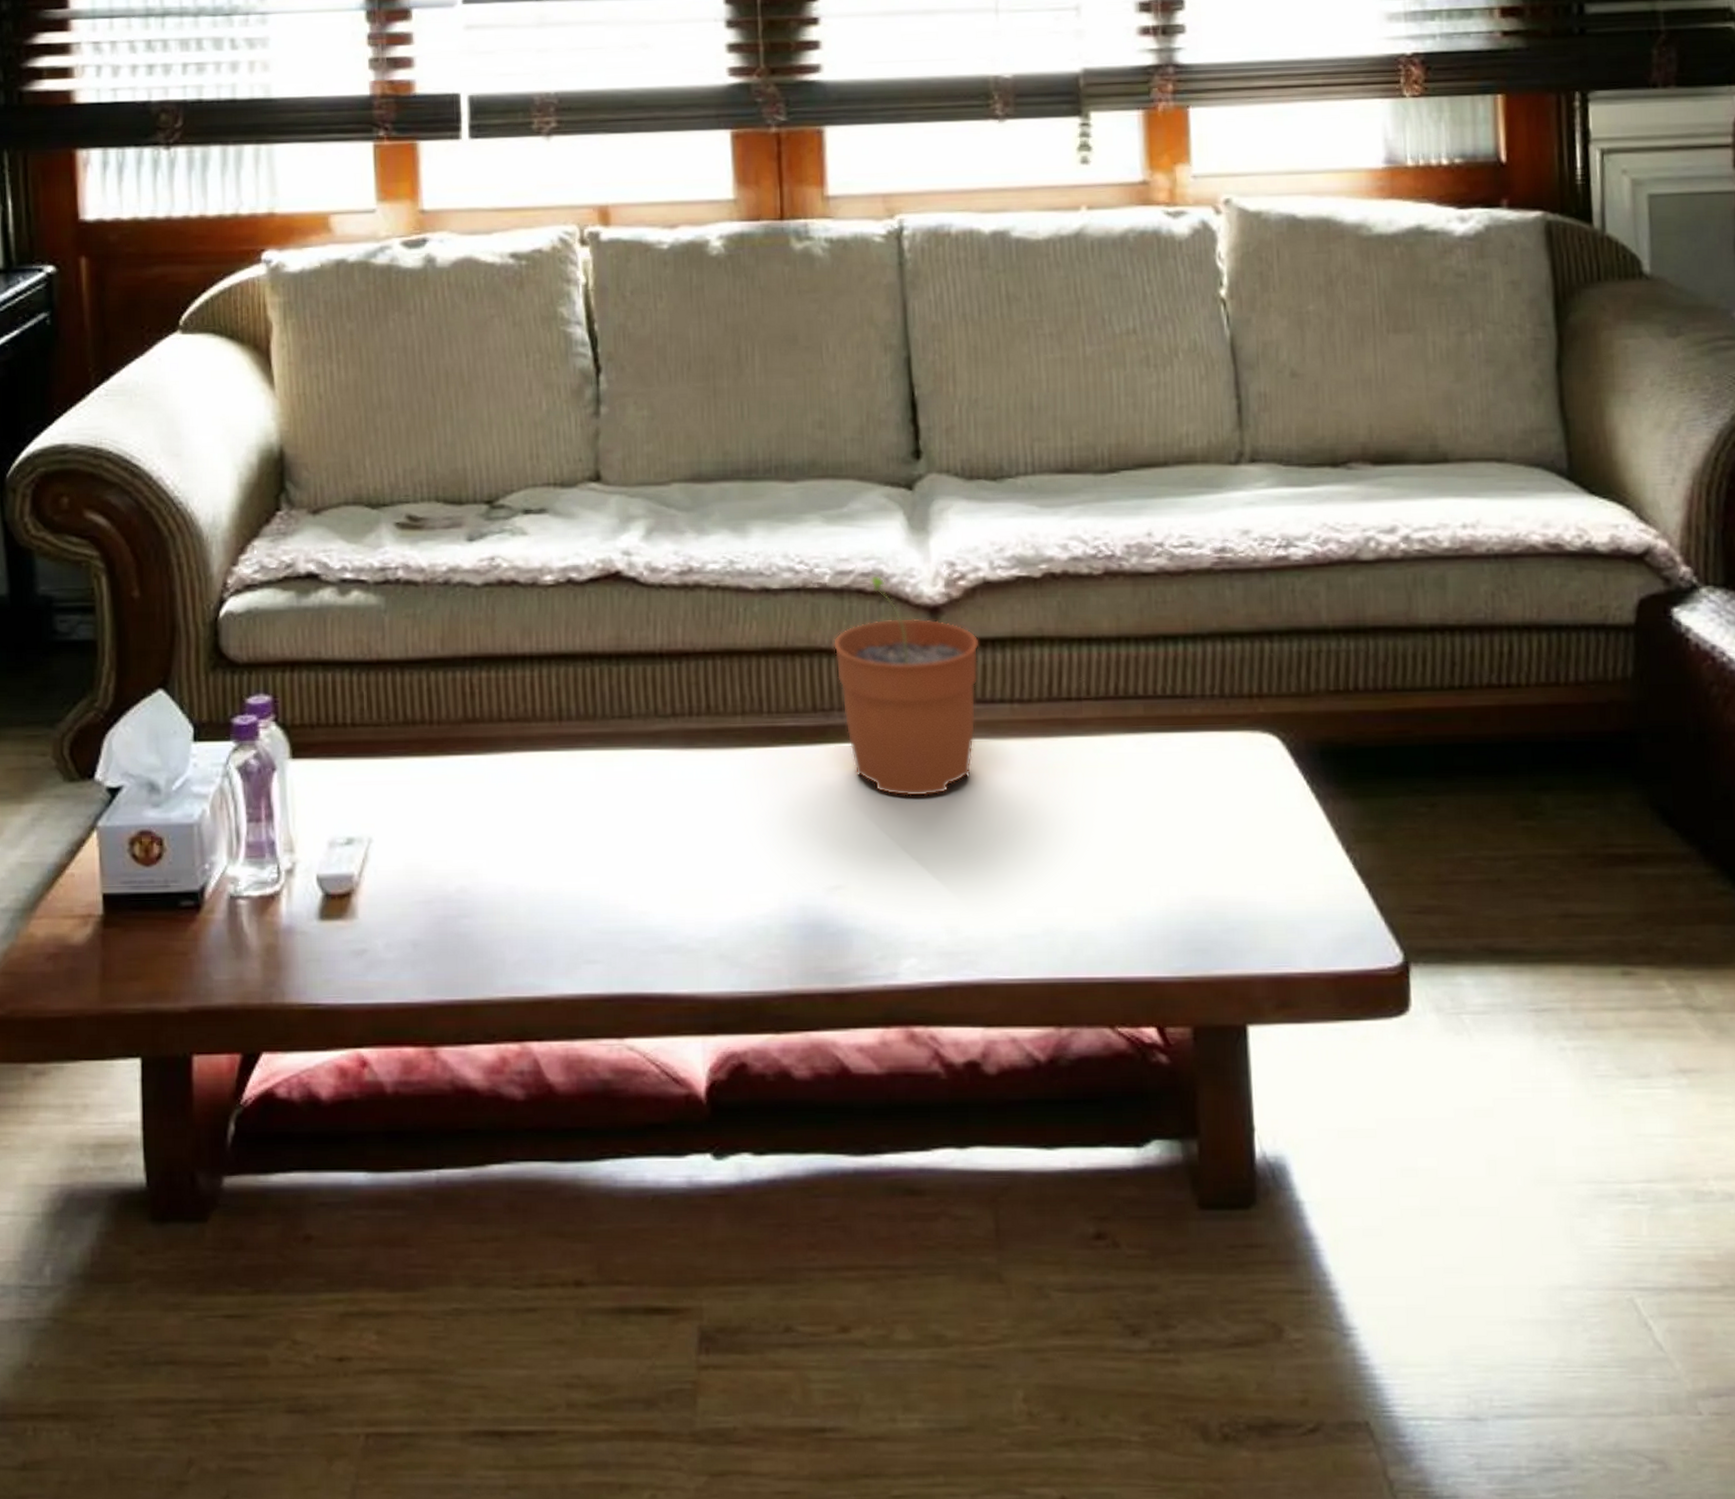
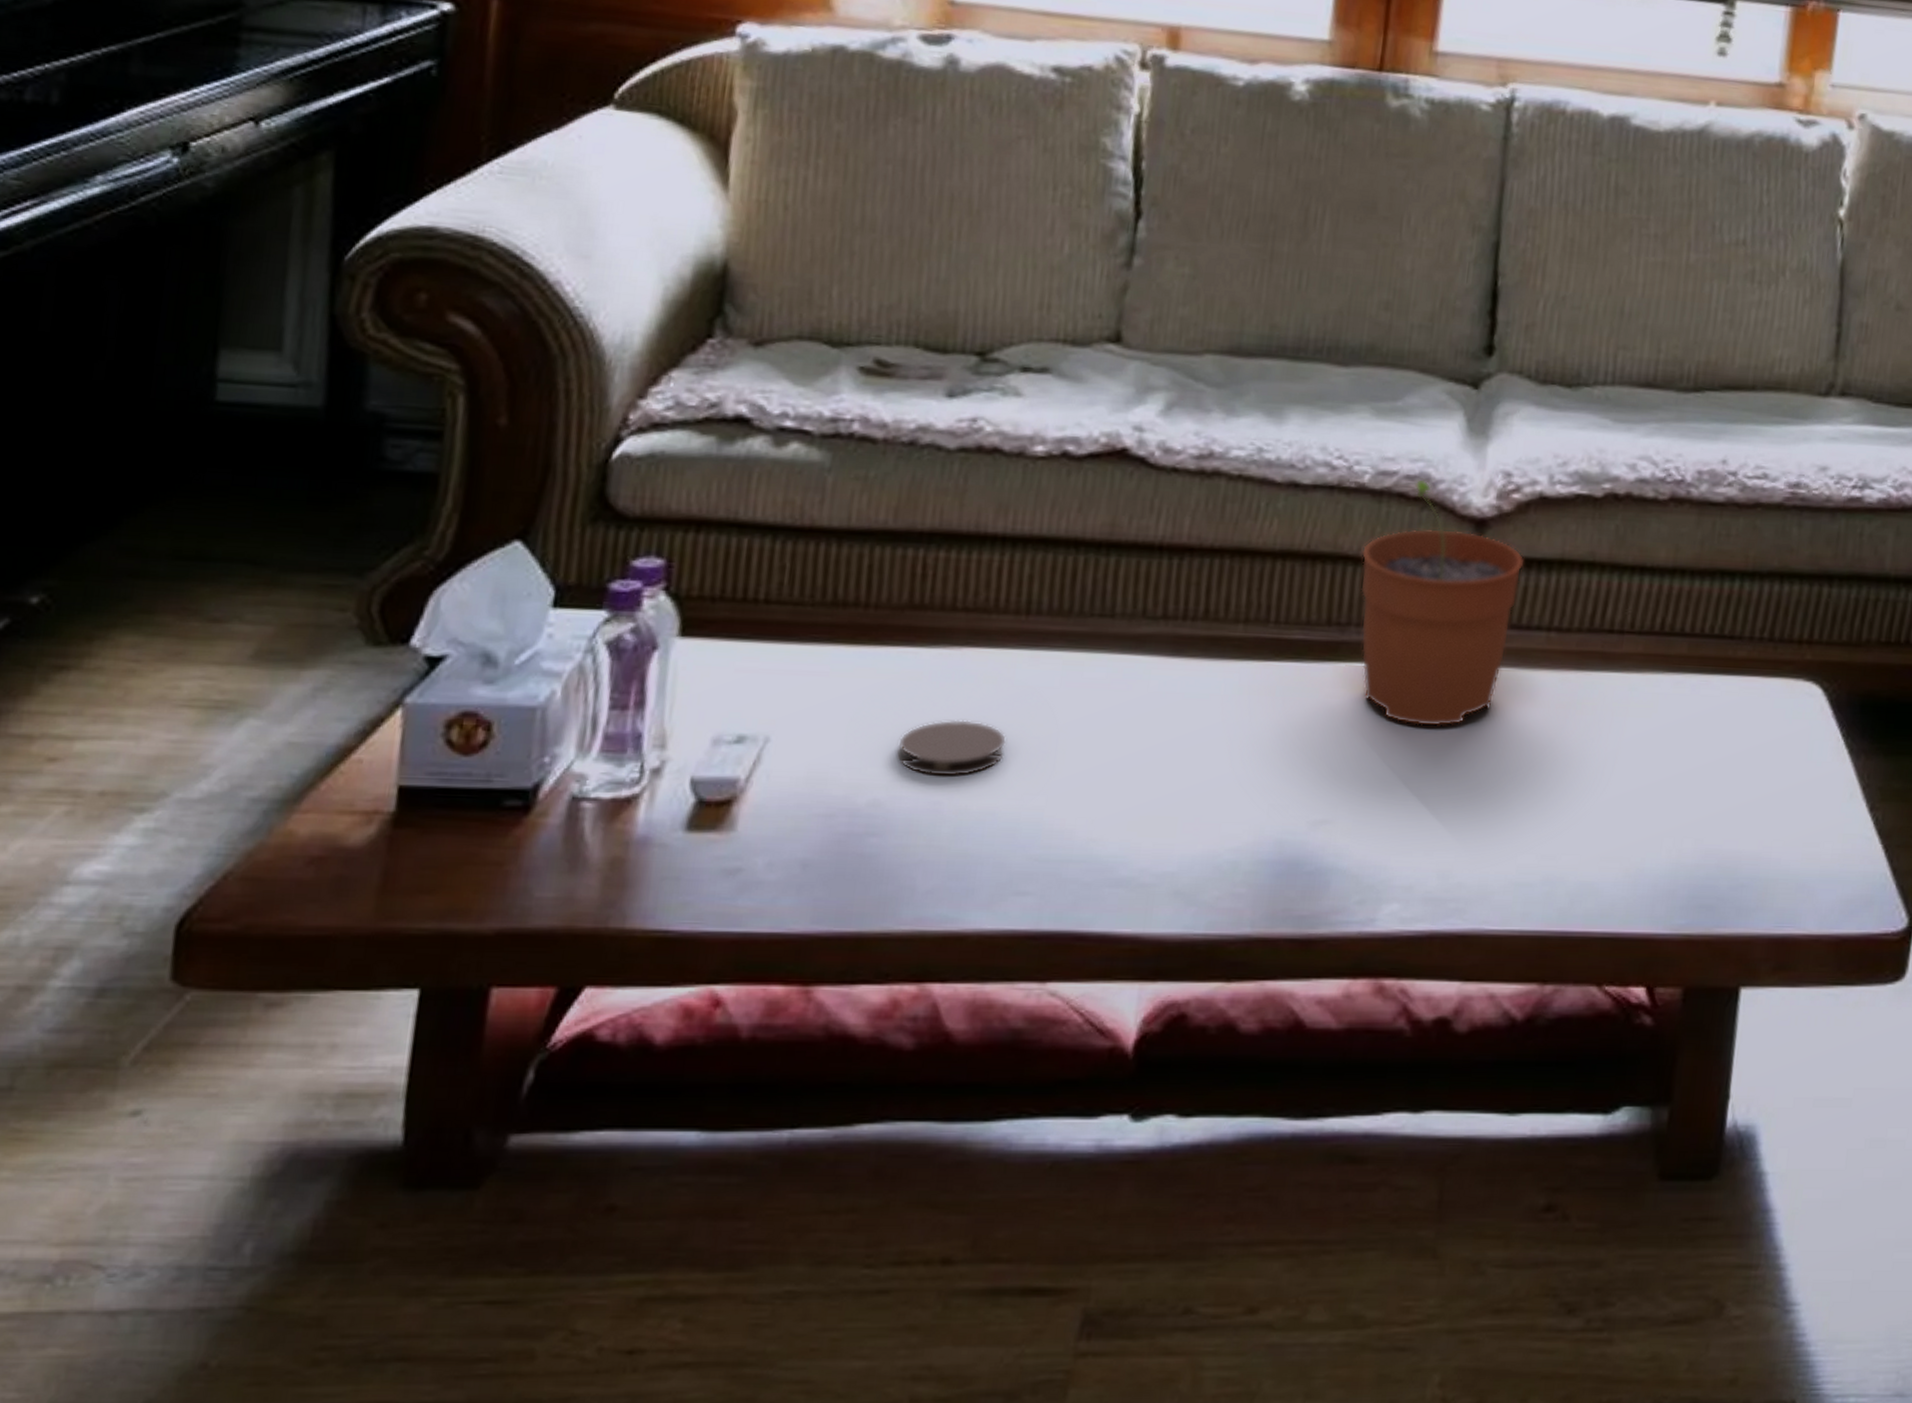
coaster: none [473,814,560,865] -> present [898,719,1006,778]

